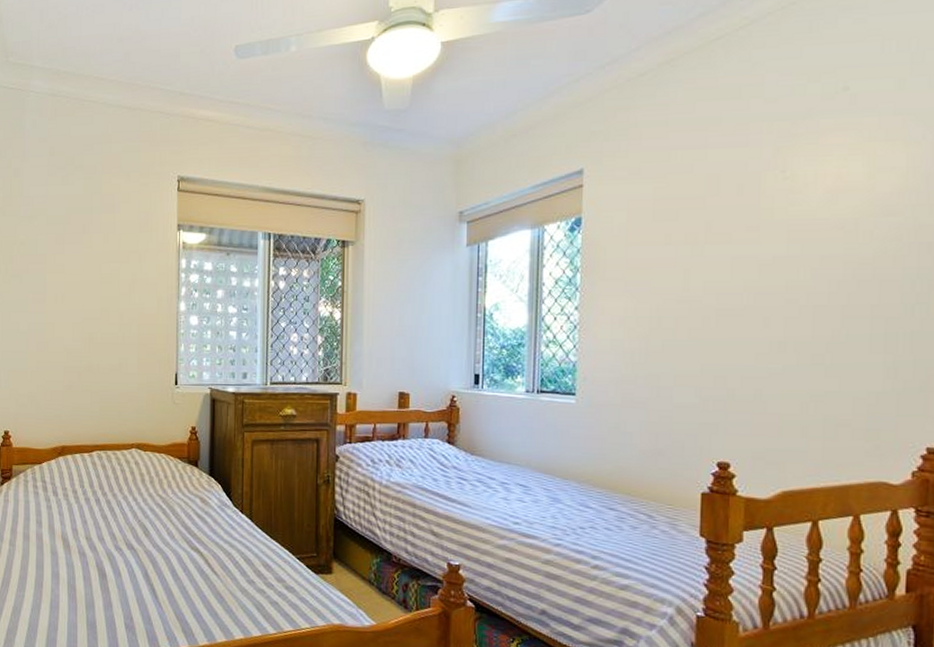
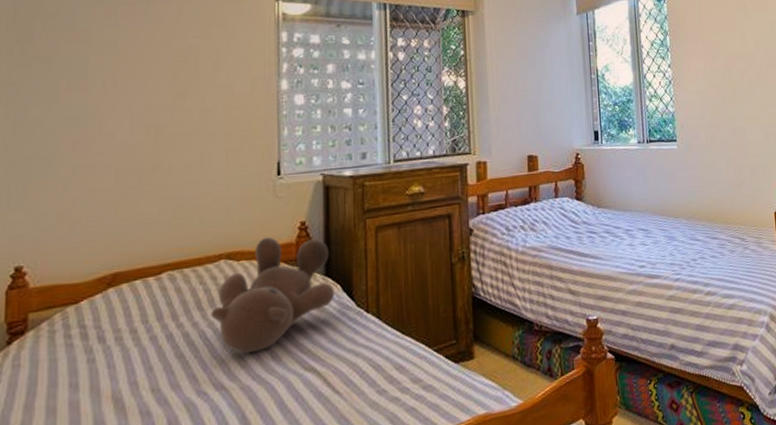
teddy bear: none [125,435,217,526] -> present [211,236,335,353]

